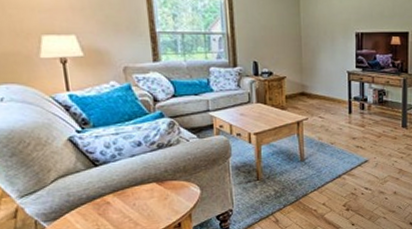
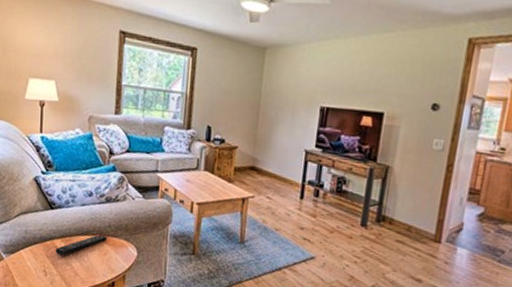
remote control: none [108,181,166,210] -> present [55,234,108,256]

